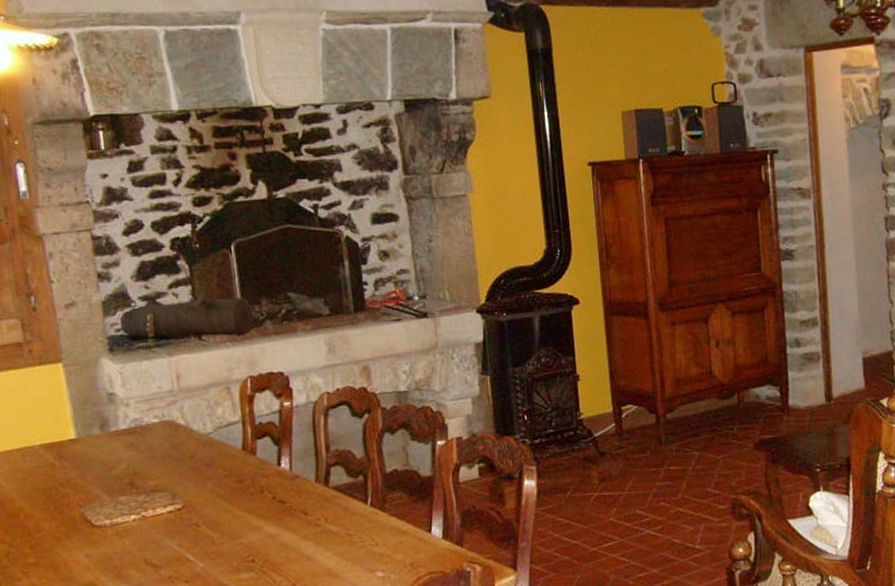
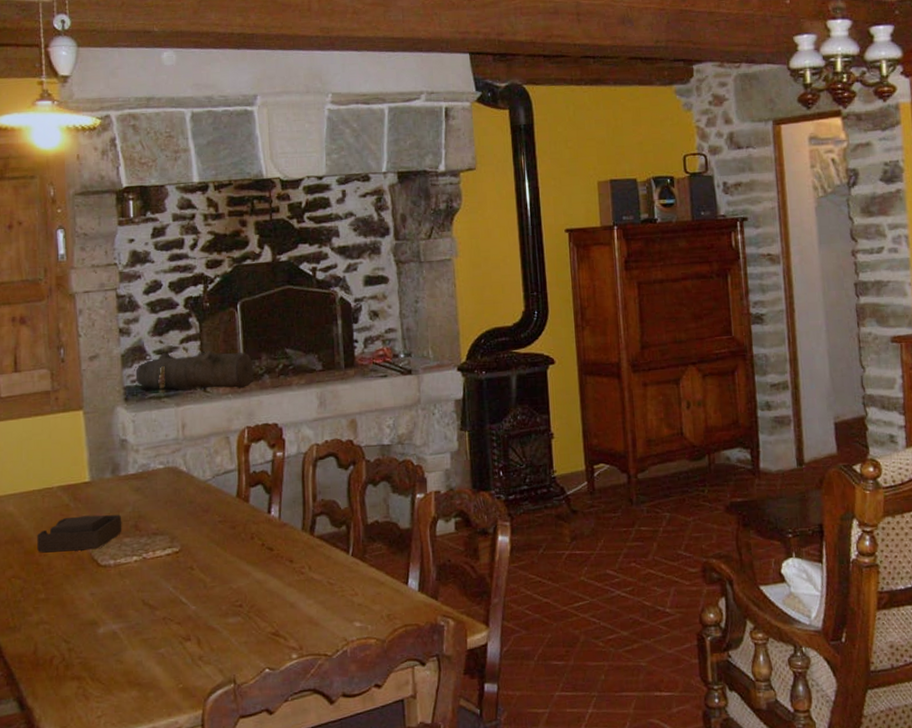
napkin holder: none [20,472,117,516] -> present [37,514,122,553]

